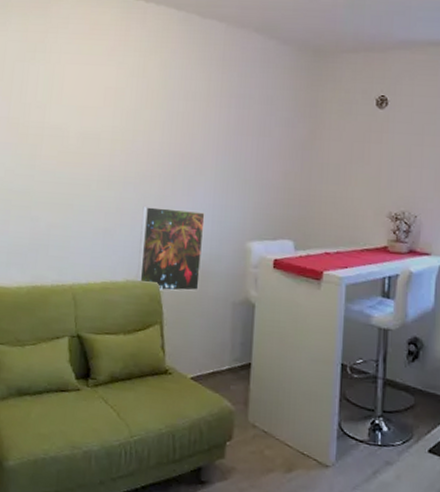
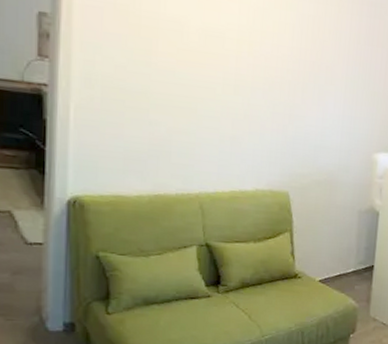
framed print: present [137,207,205,291] -> none [267,114,335,200]

